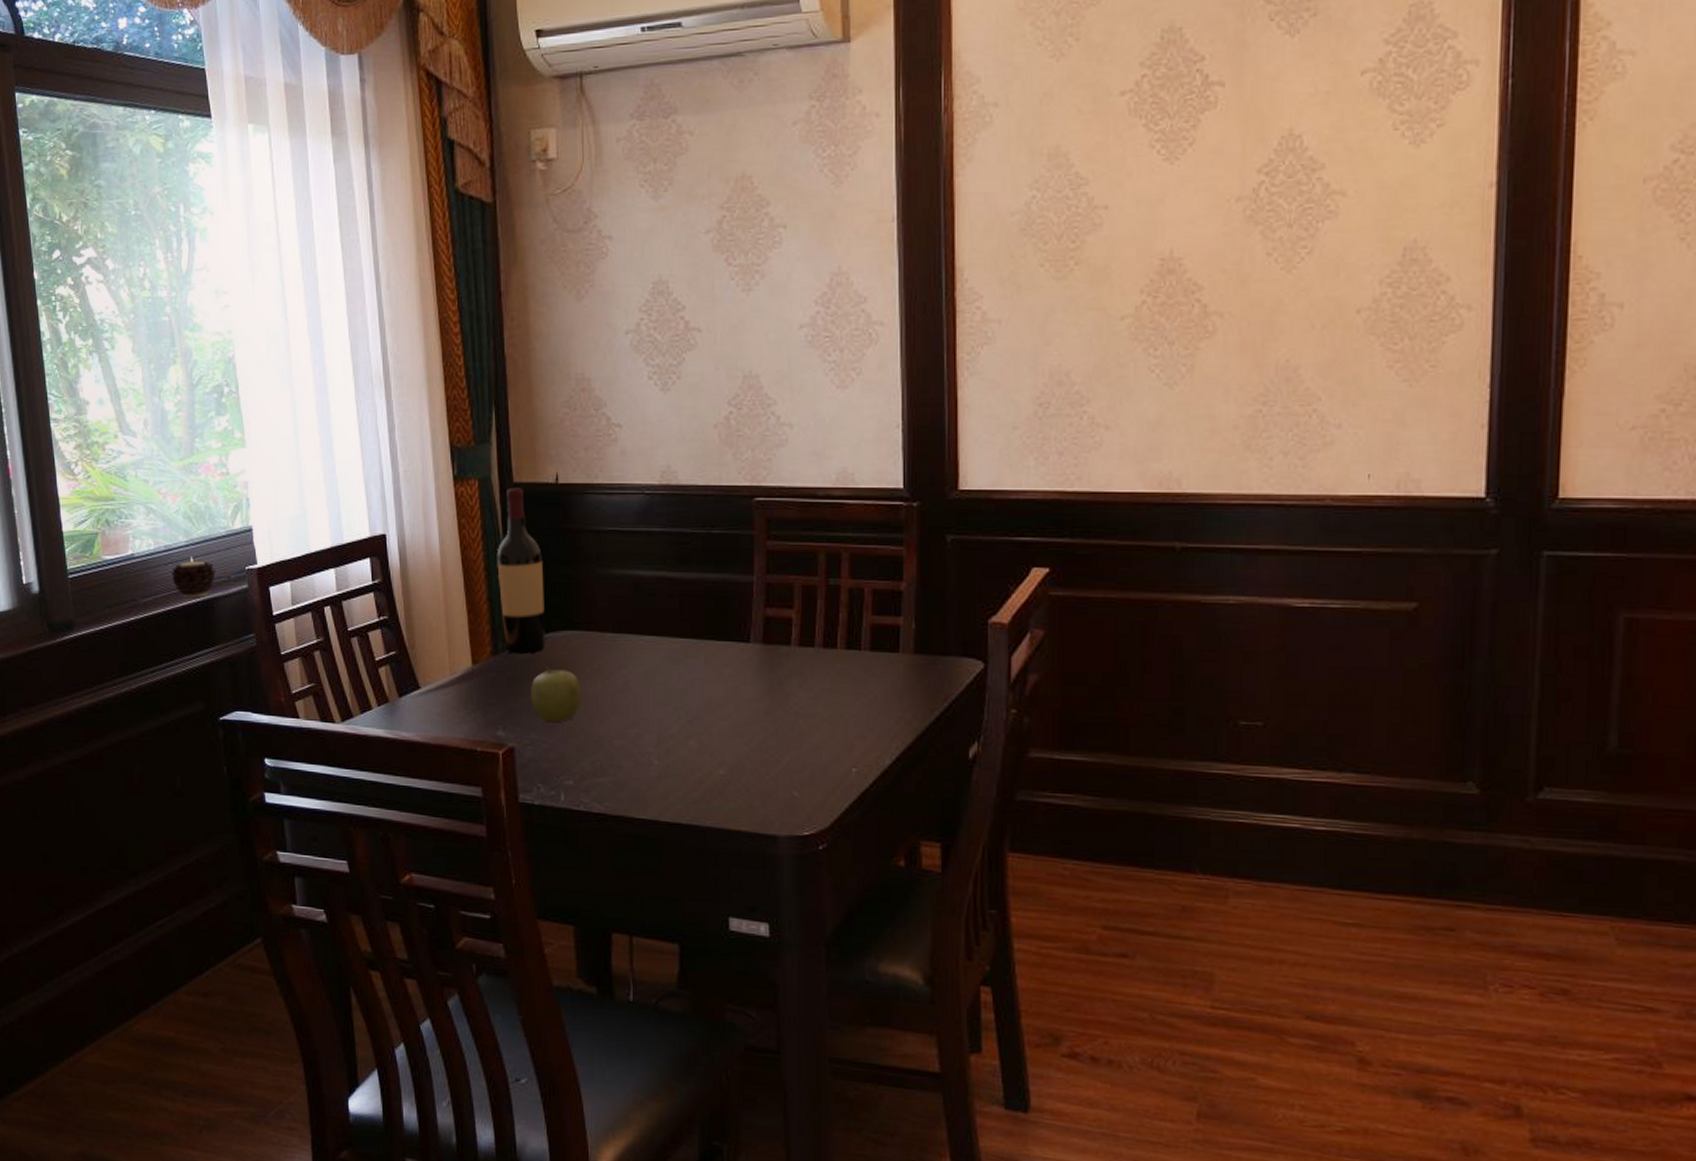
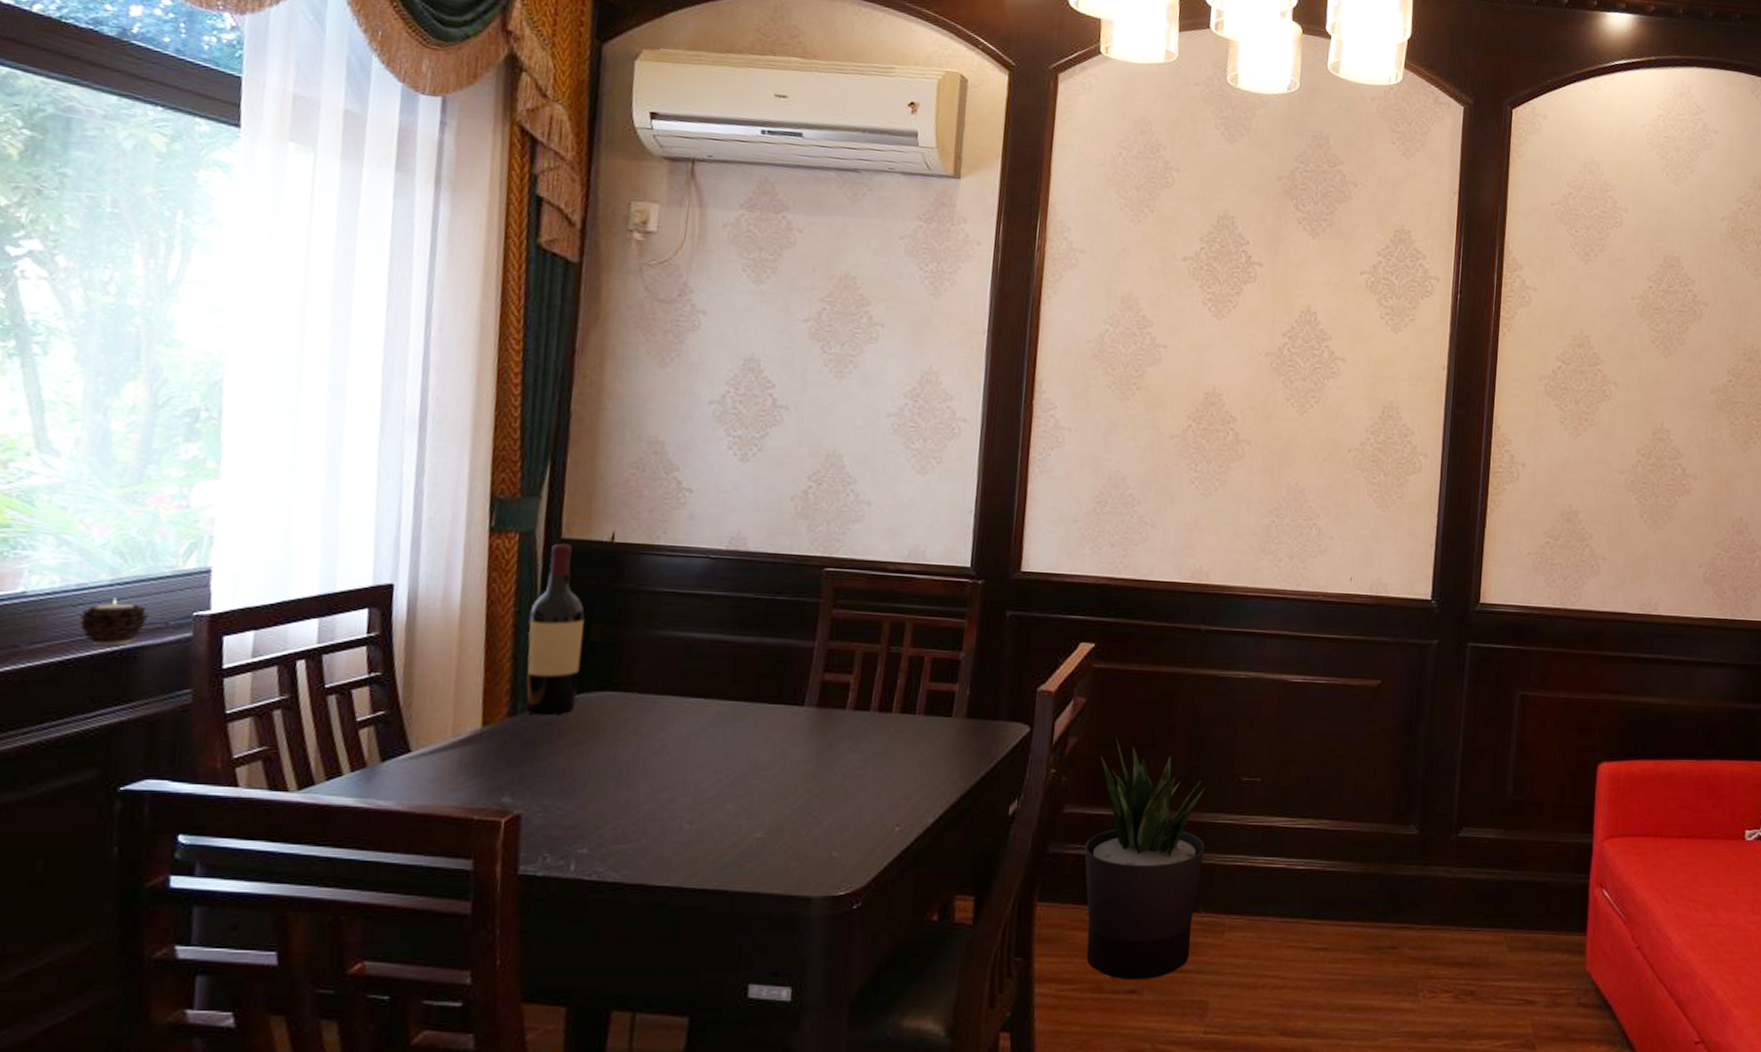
fruit: present [531,666,582,723] -> none [549,728,612,788]
planter: none [1057,673,1197,944] -> present [1084,737,1205,980]

